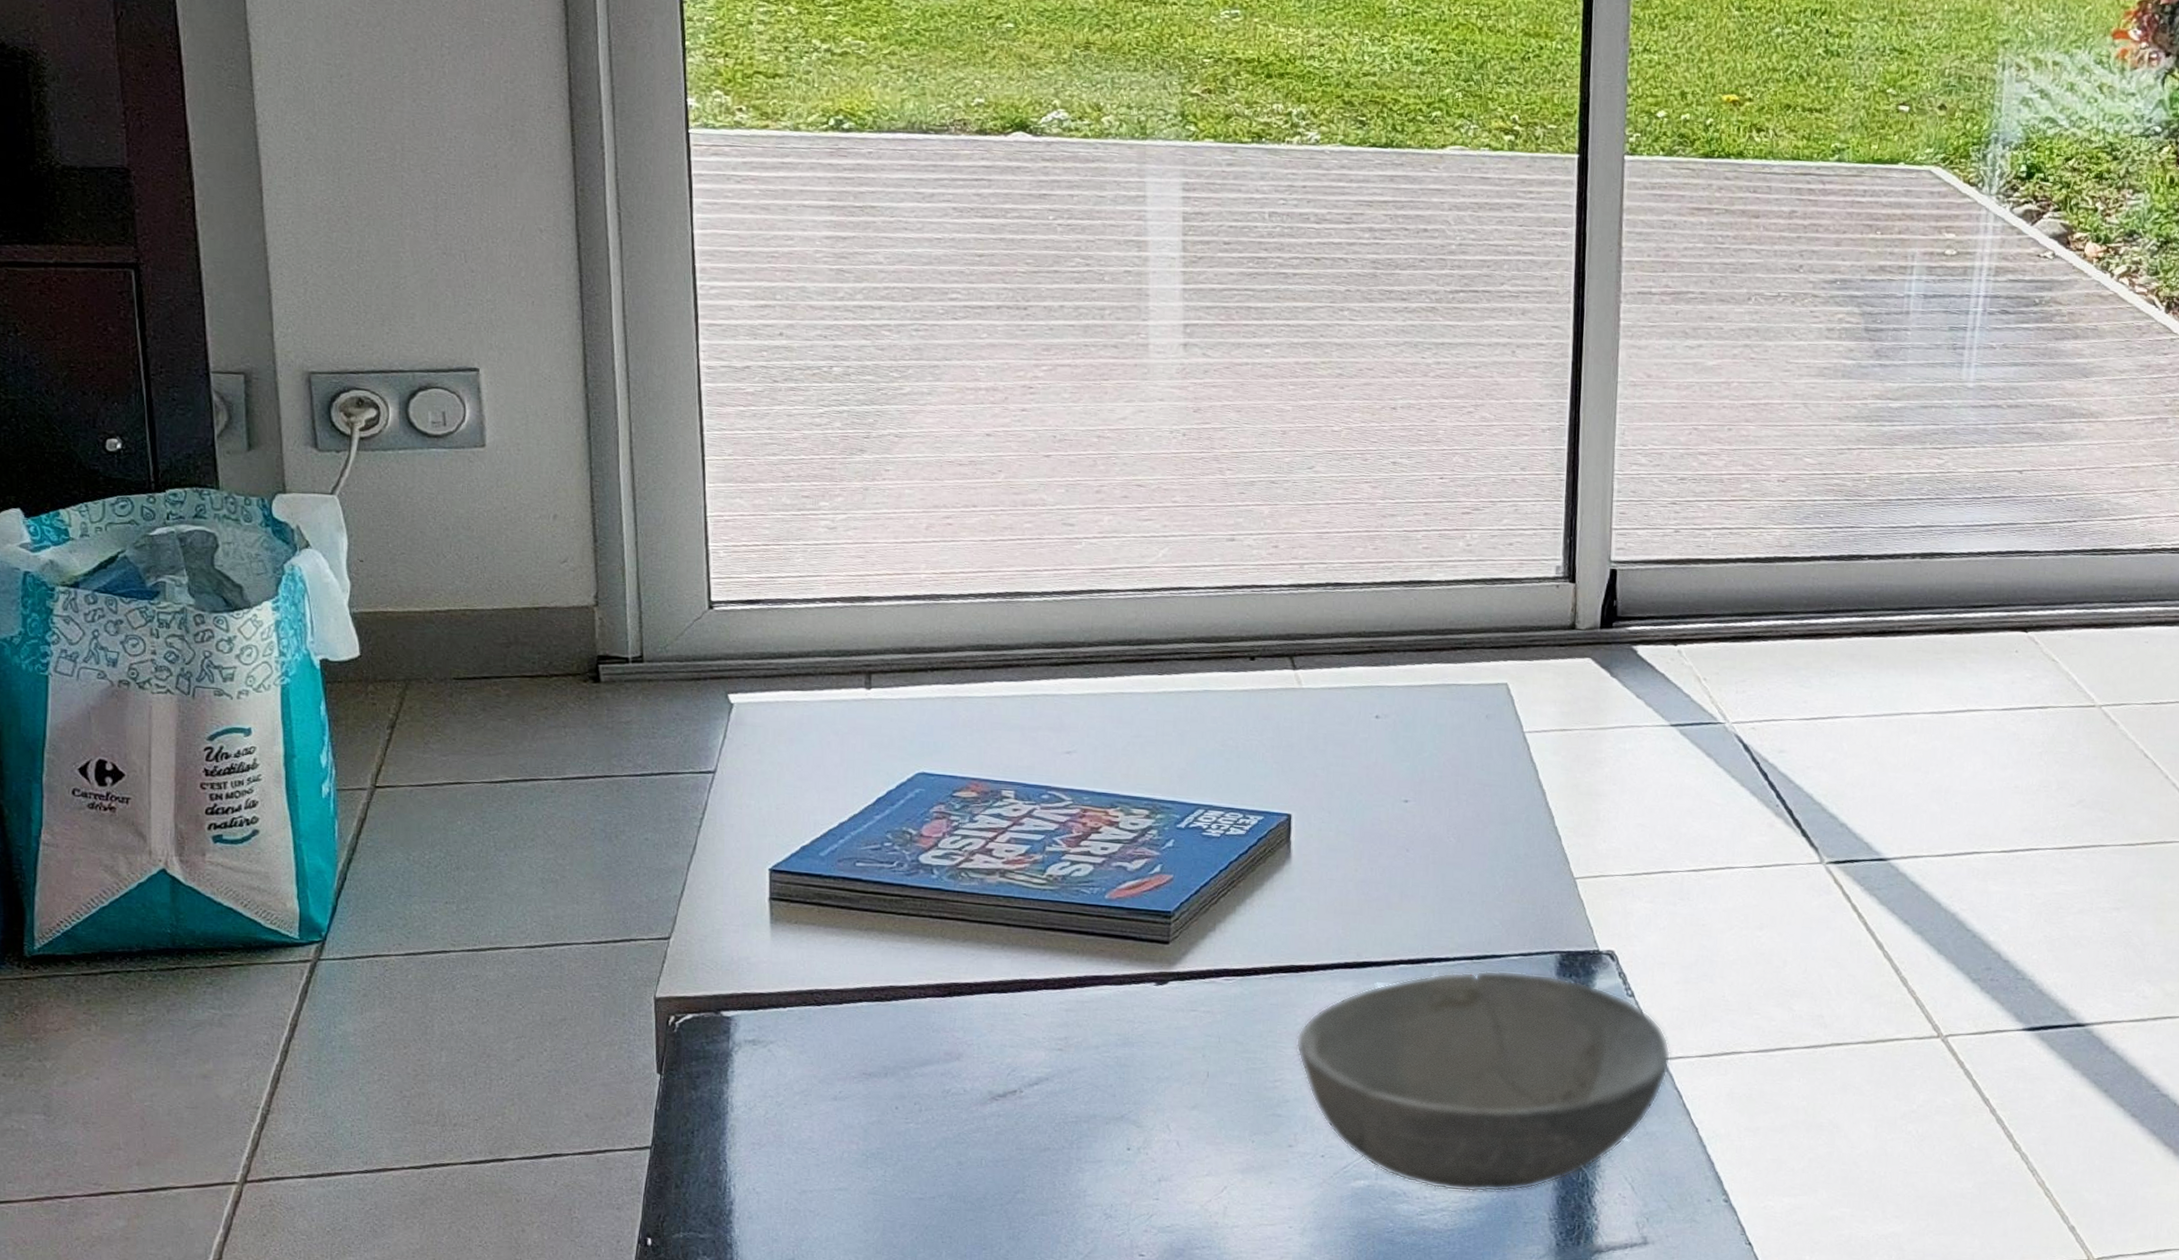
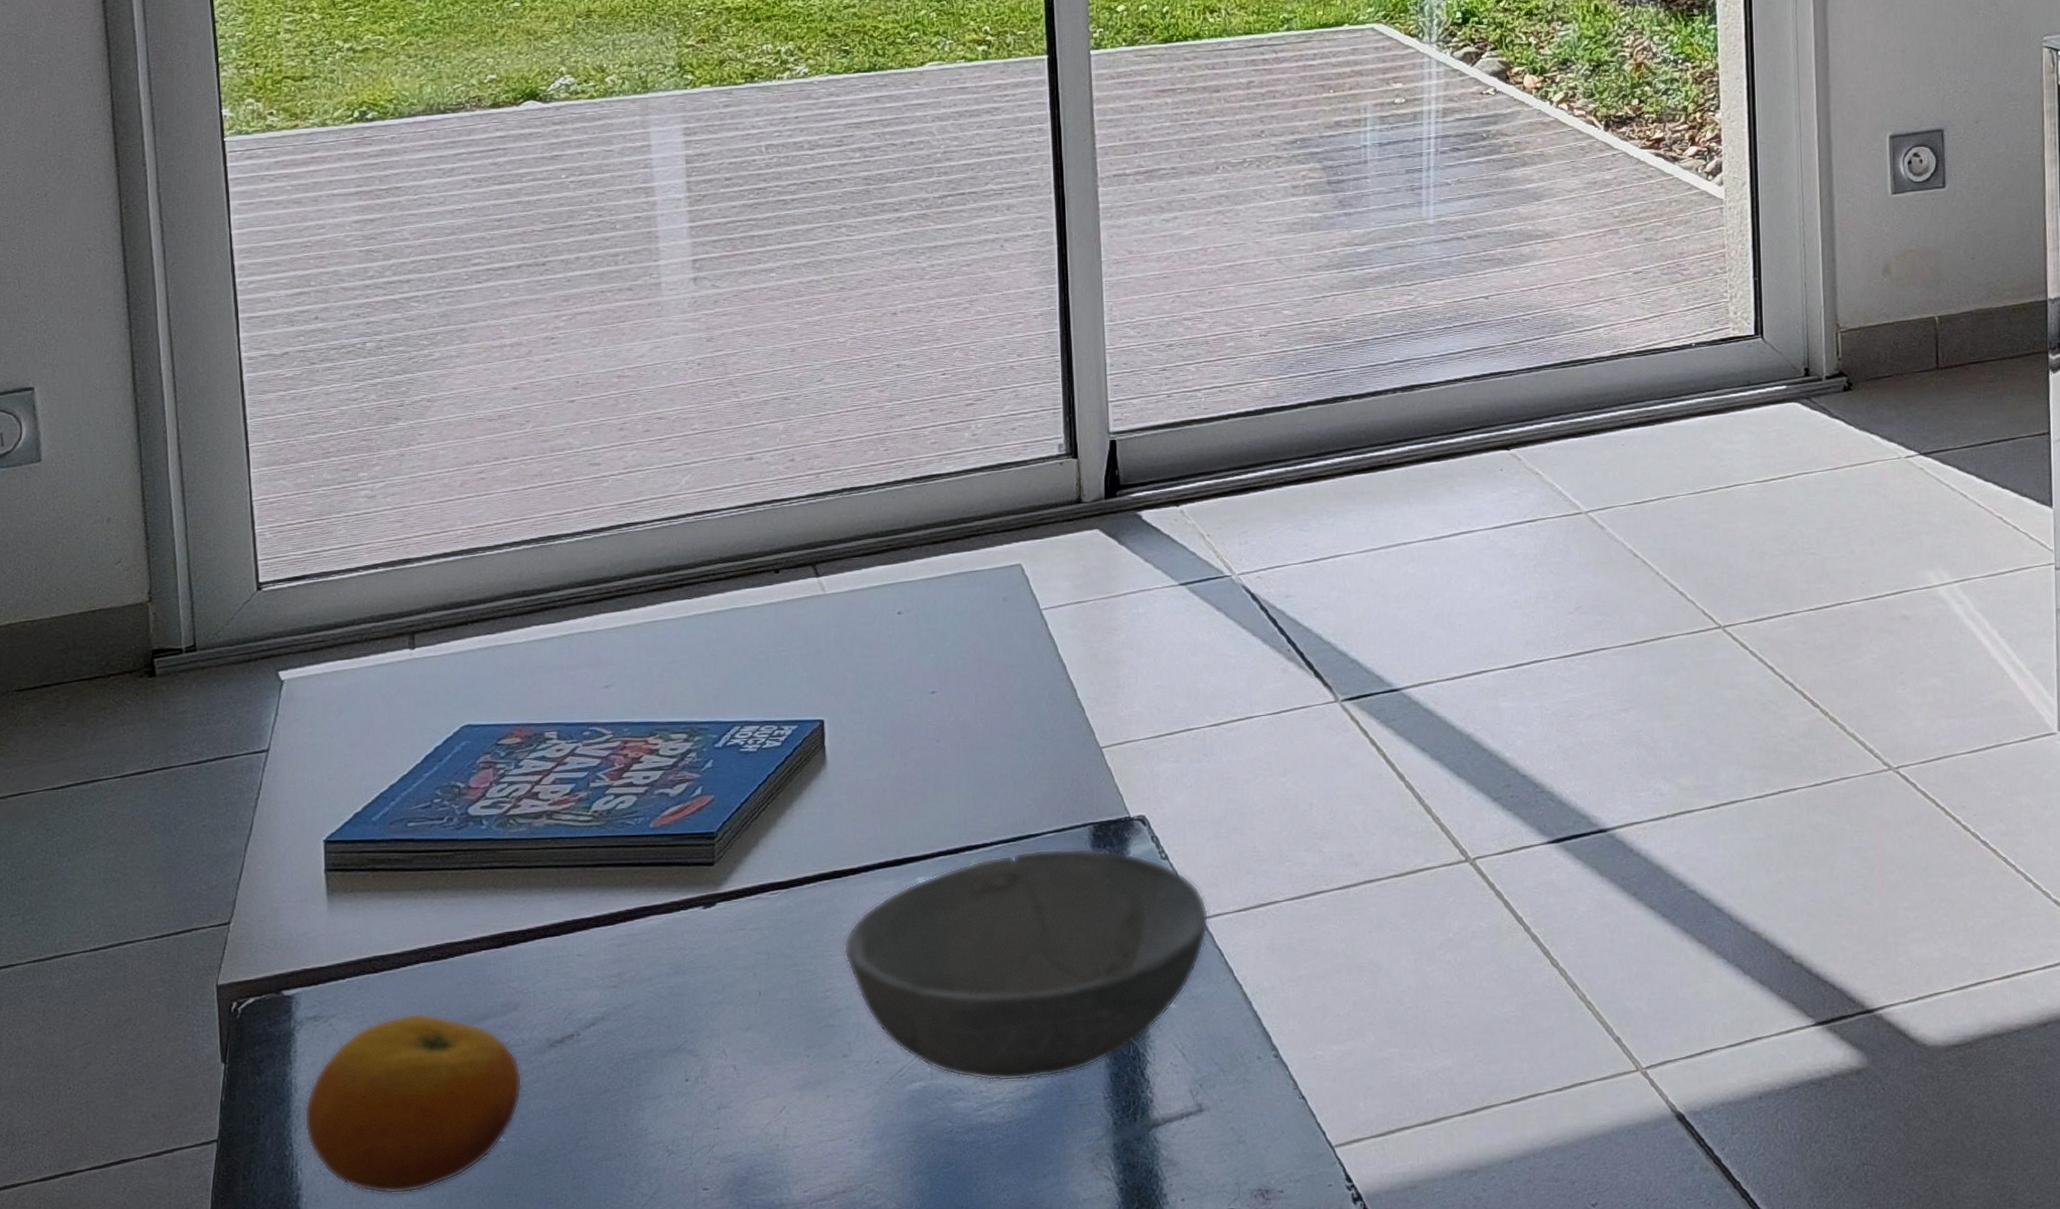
fruit: none [739,1049,962,1222] -> present [304,1013,523,1195]

